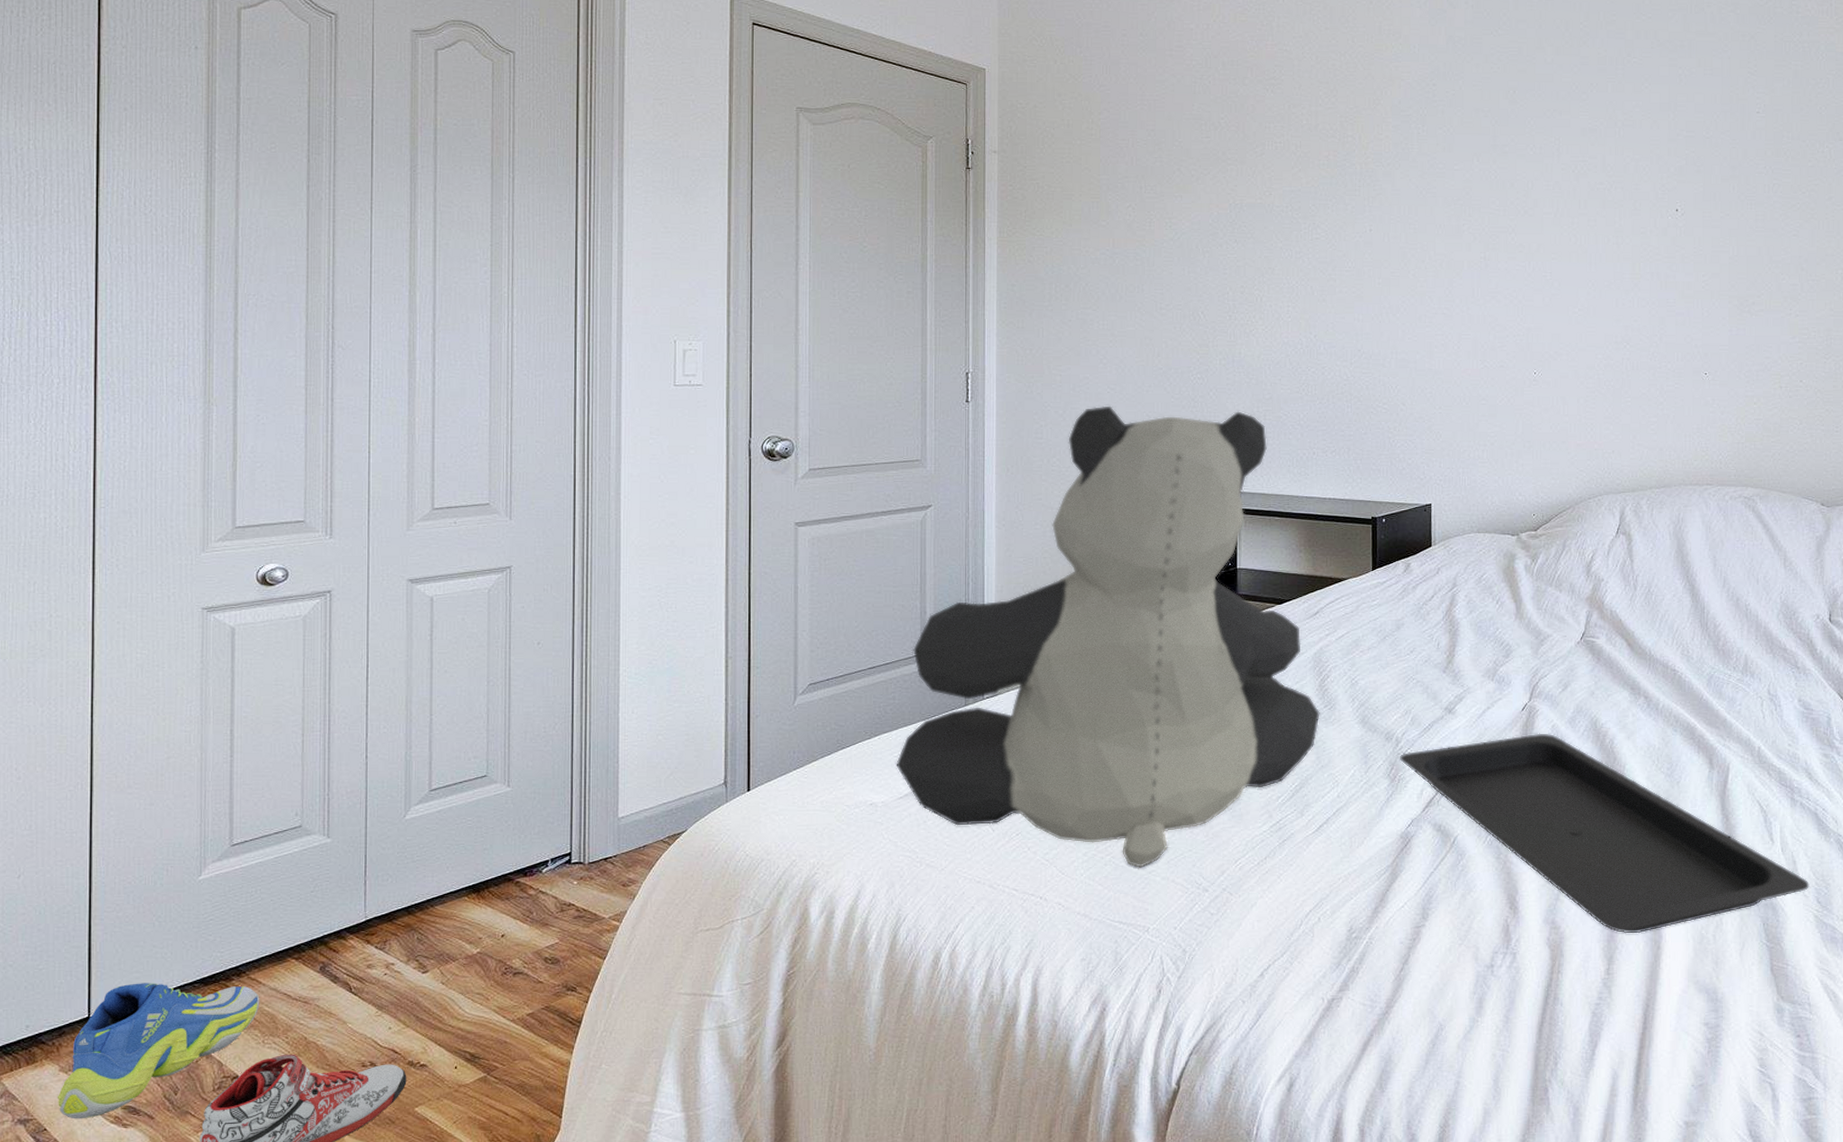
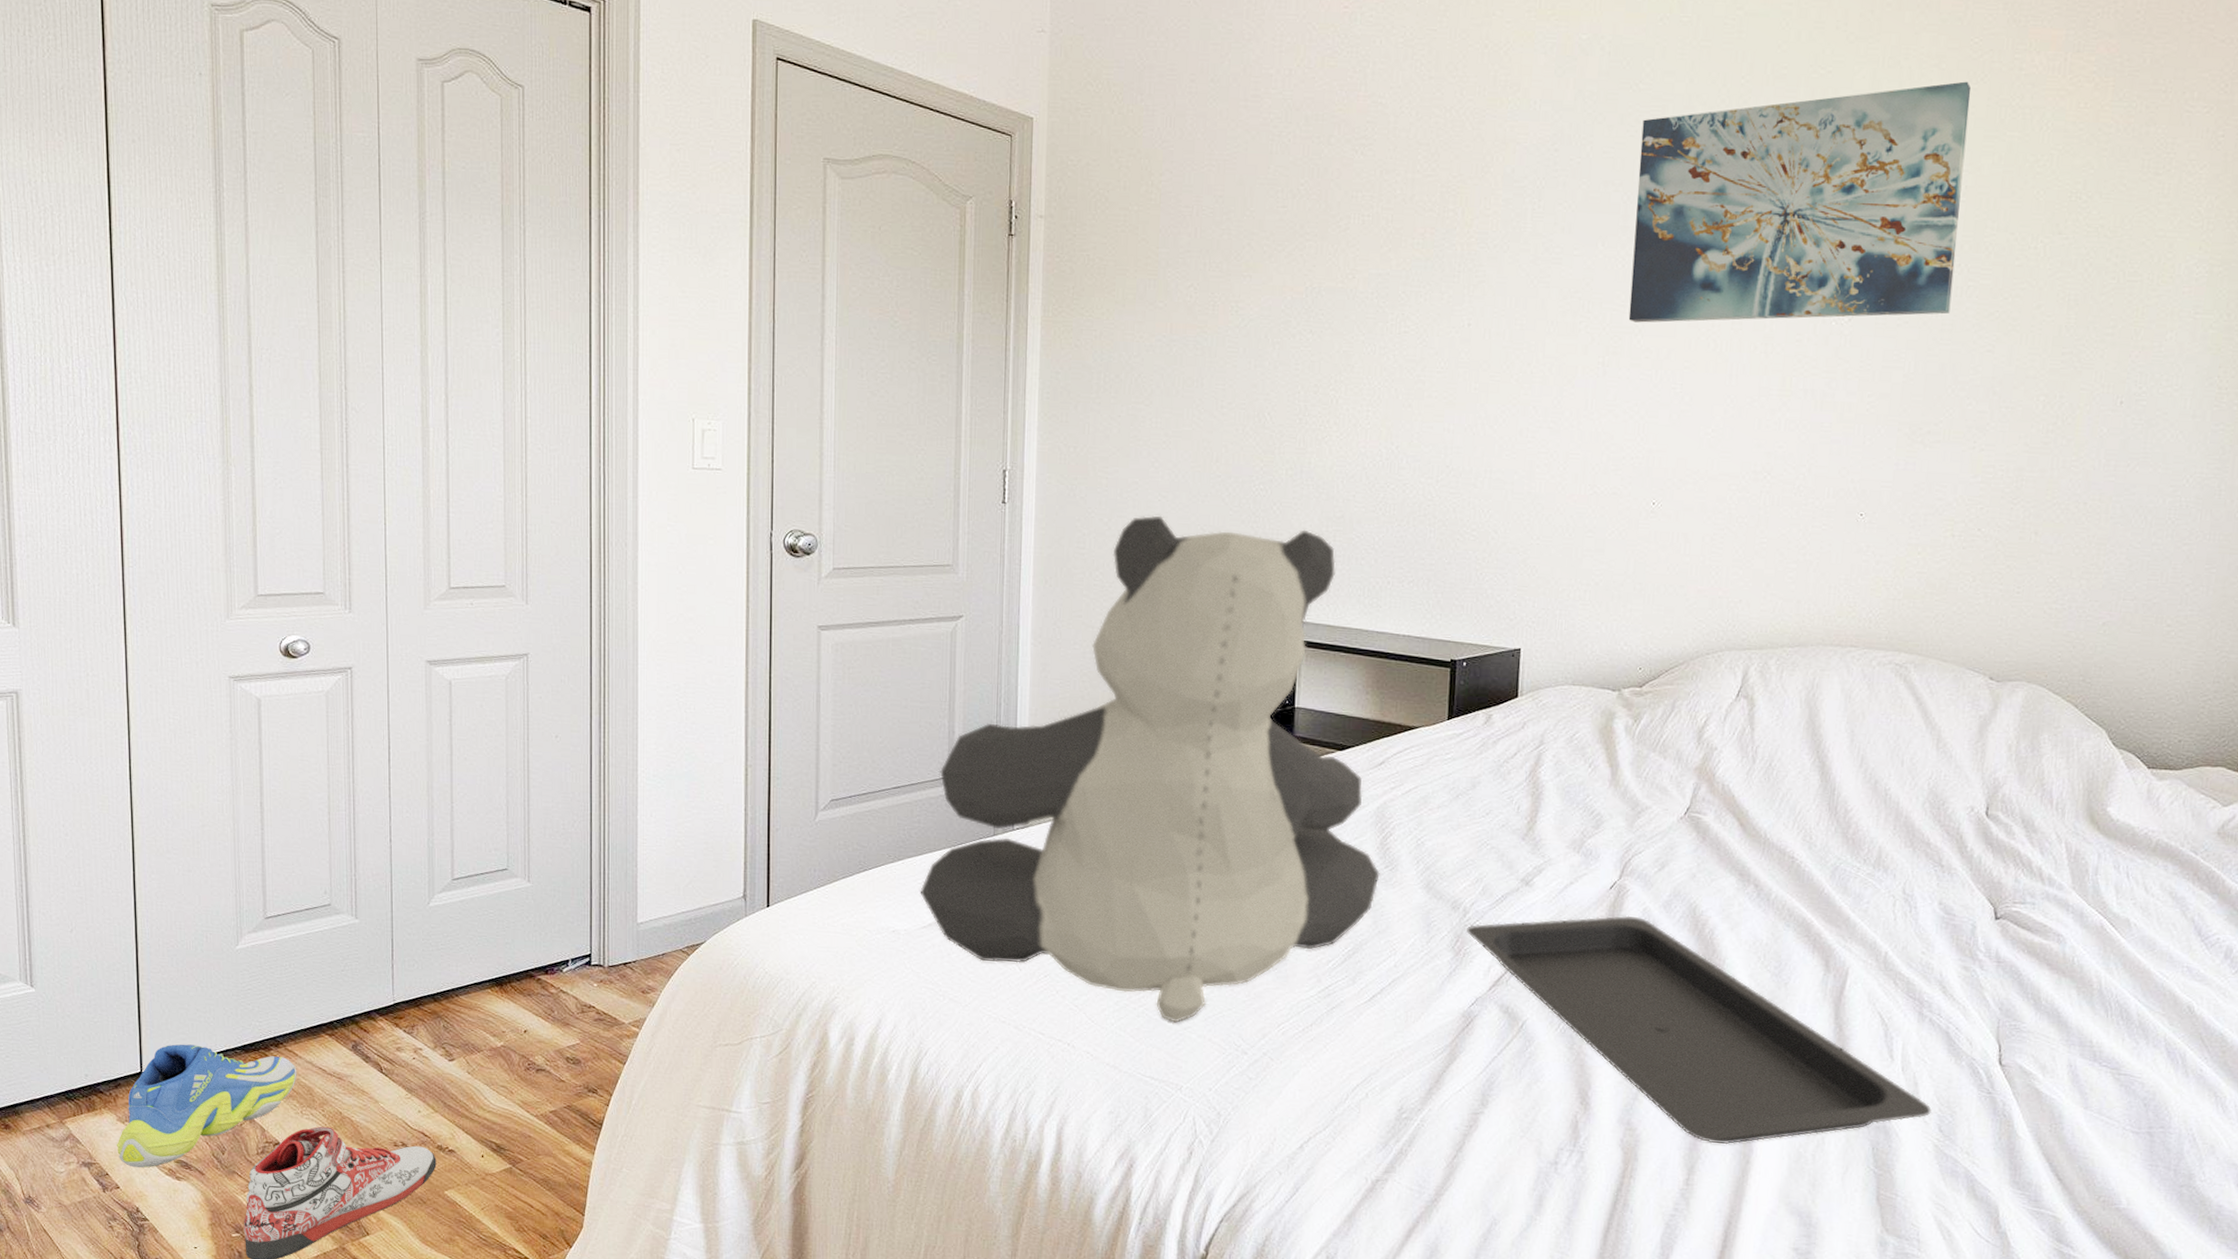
wall art: none [1503,23,1762,223] -> present [1628,81,1971,323]

